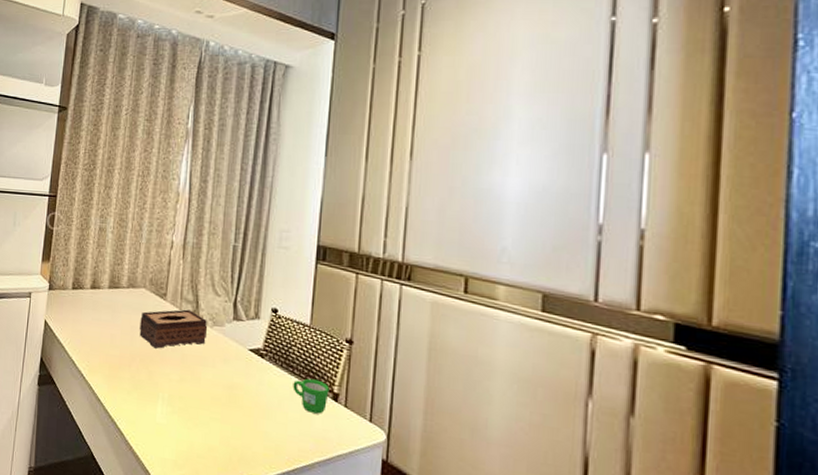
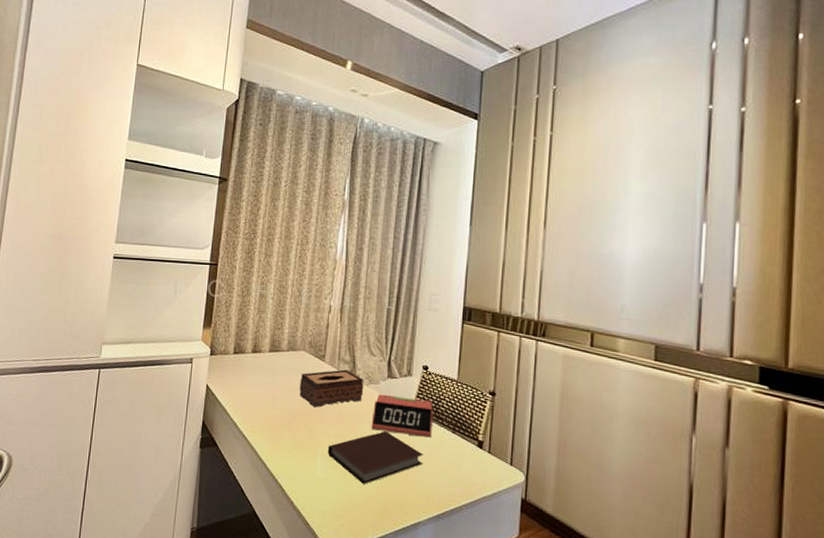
notebook: none [168,377,272,434] -> present [327,431,423,485]
alarm clock: none [215,337,283,387] -> present [371,394,433,438]
mug: present [293,378,329,414] -> none [442,428,475,461]

